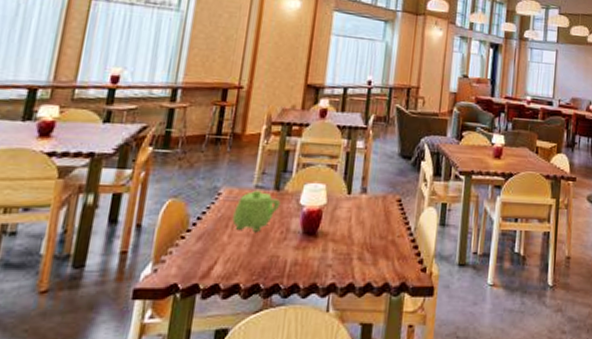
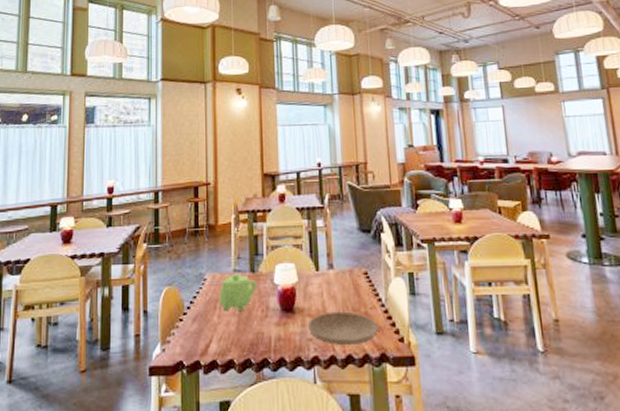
plate: none [328,237,403,274] -> present [307,311,379,346]

